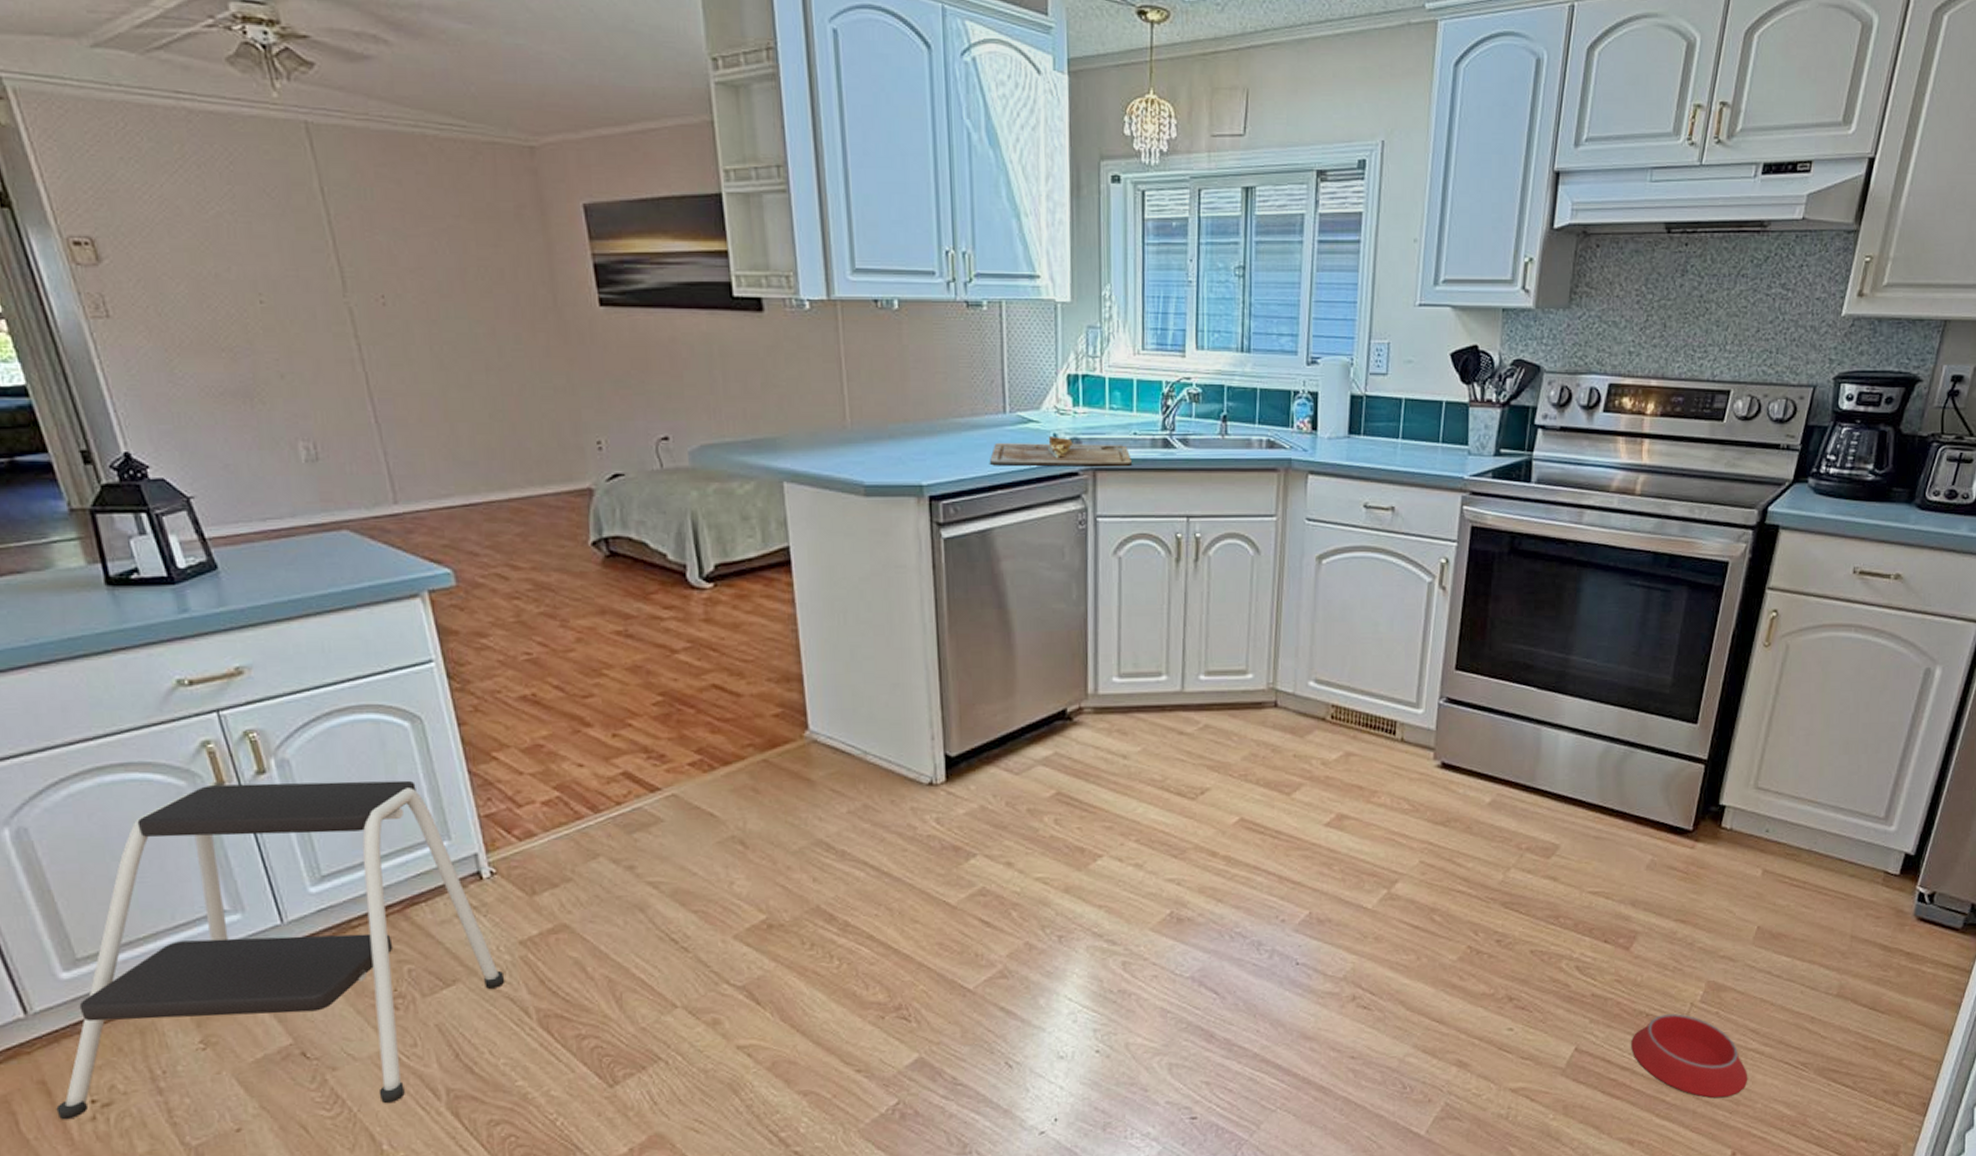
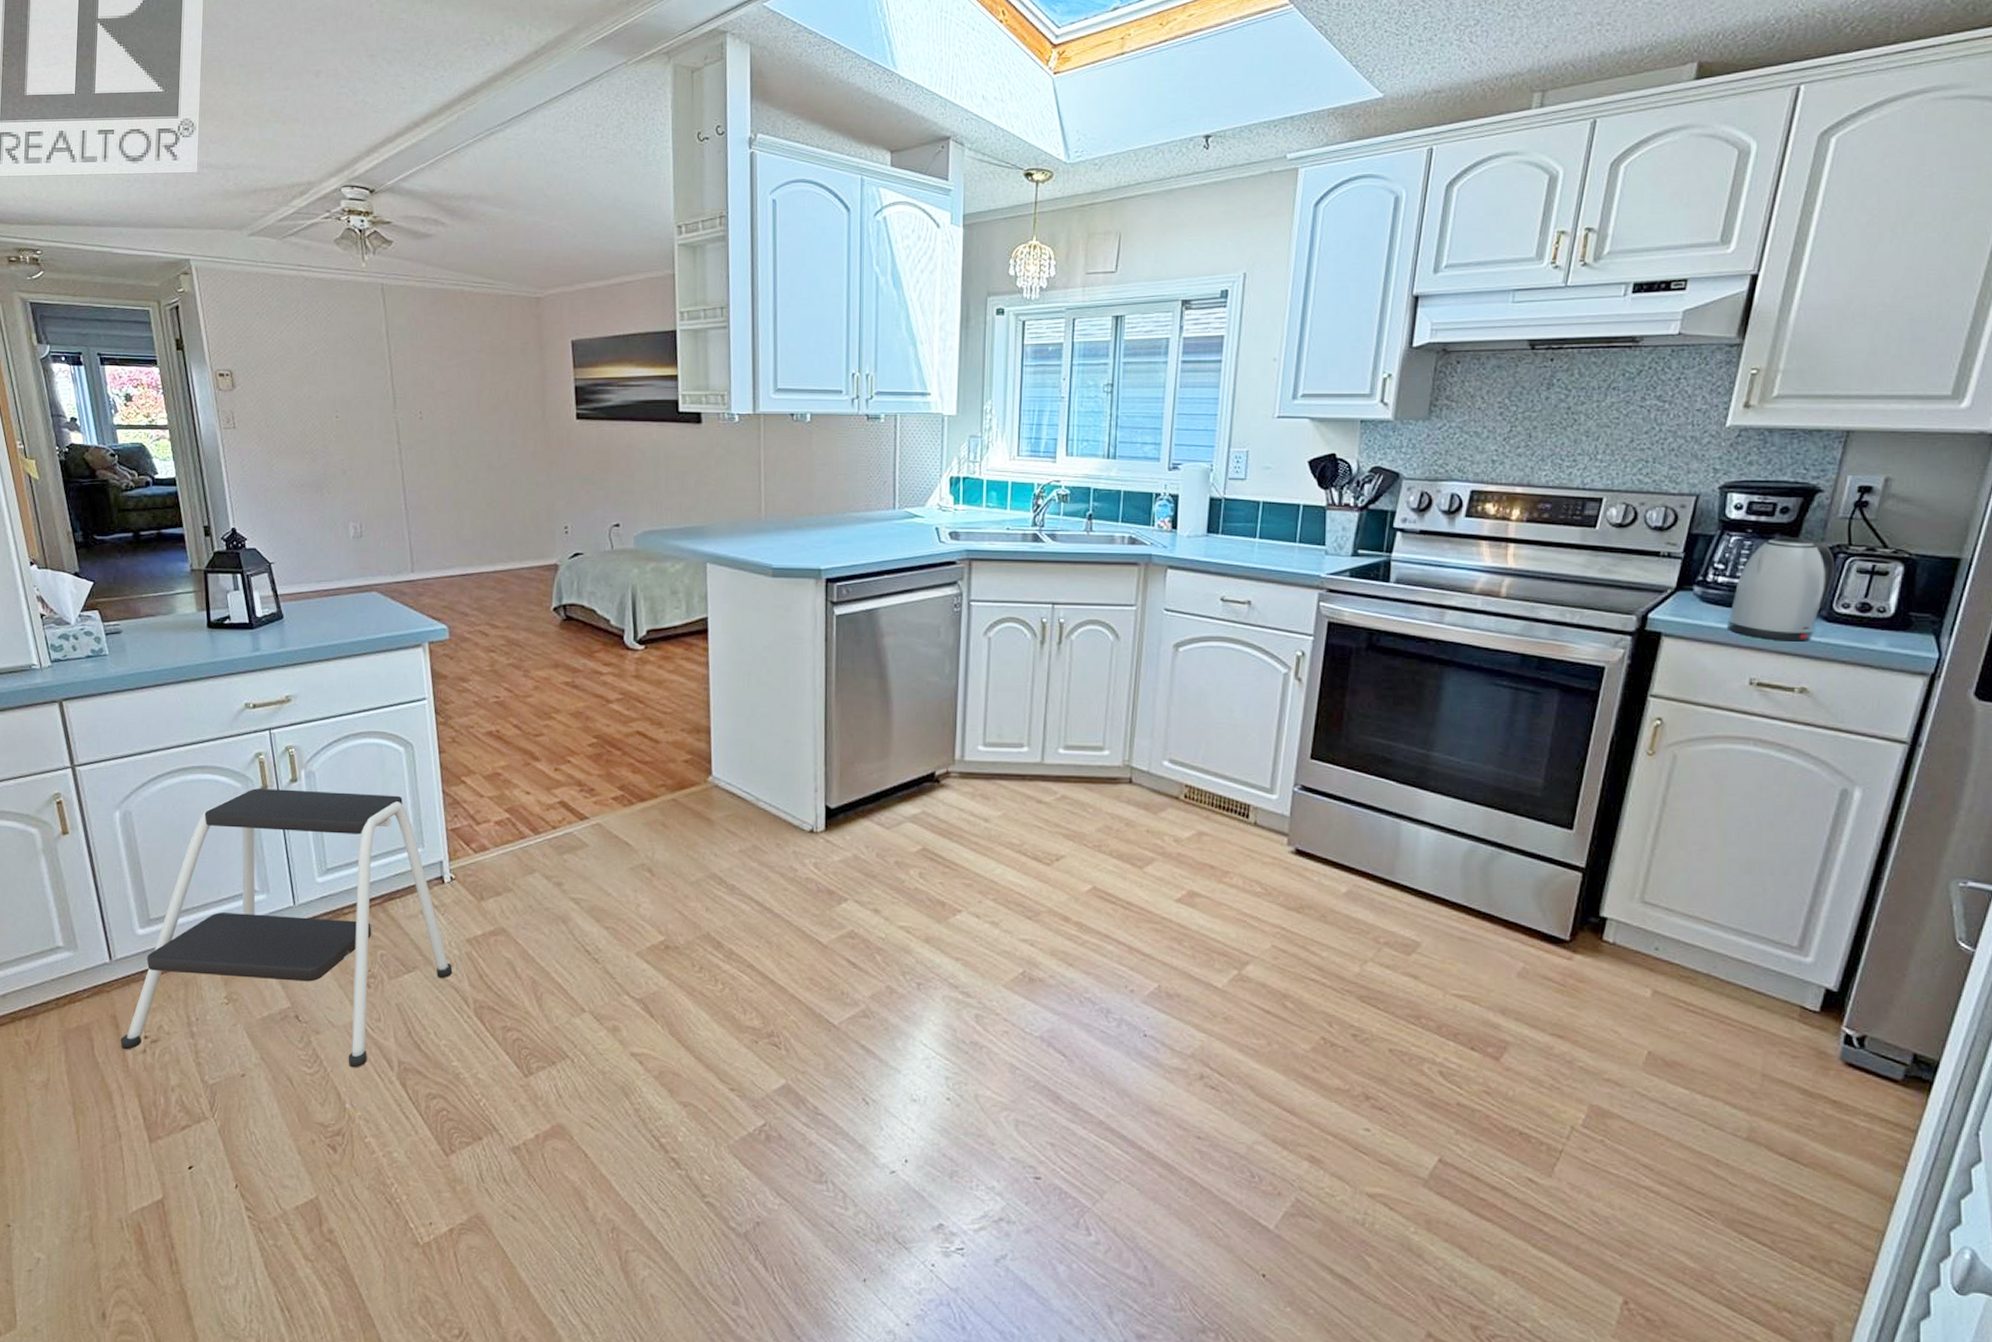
cutting board: present [990,435,1132,467] -> none [880,529,1004,557]
pet bowl: present [1631,1014,1748,1098] -> none [1503,1135,1641,1237]
kettle: none [1835,426,1929,530] -> present [1726,536,1834,642]

